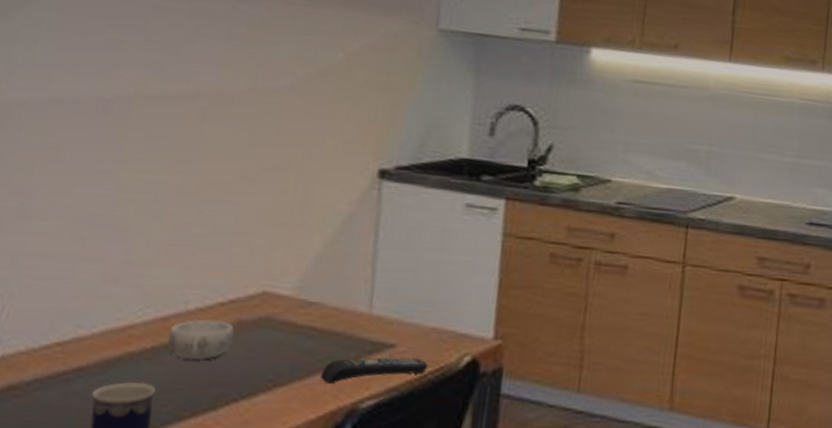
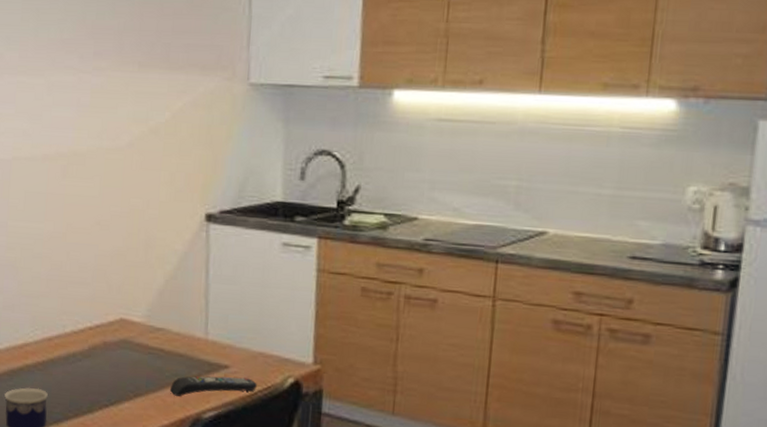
decorative bowl: present [168,319,234,360] -> none [54,340,101,373]

